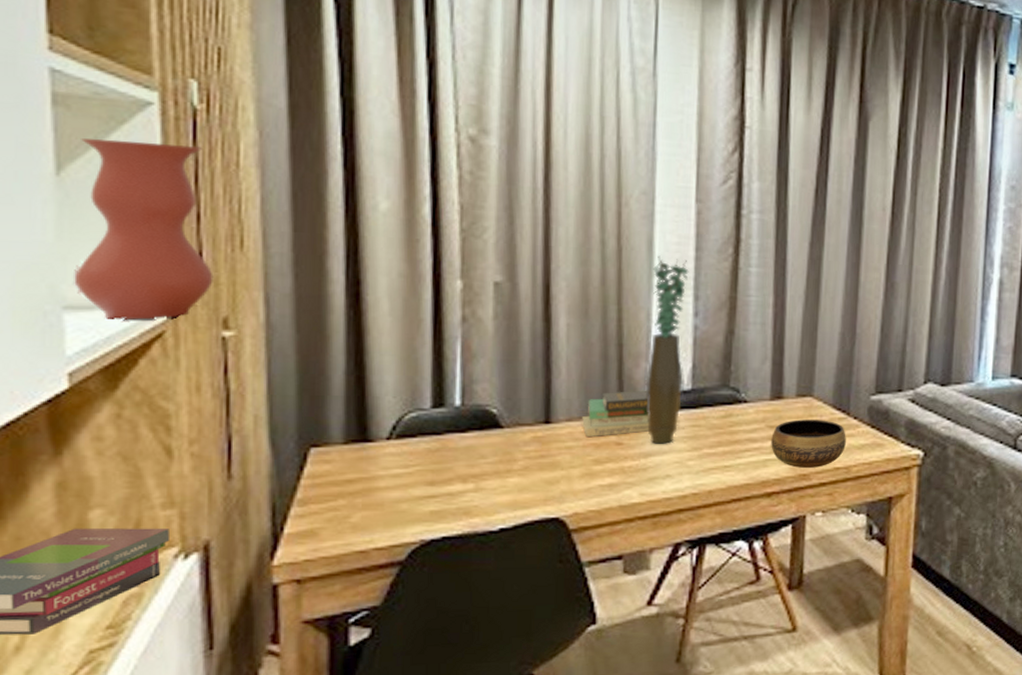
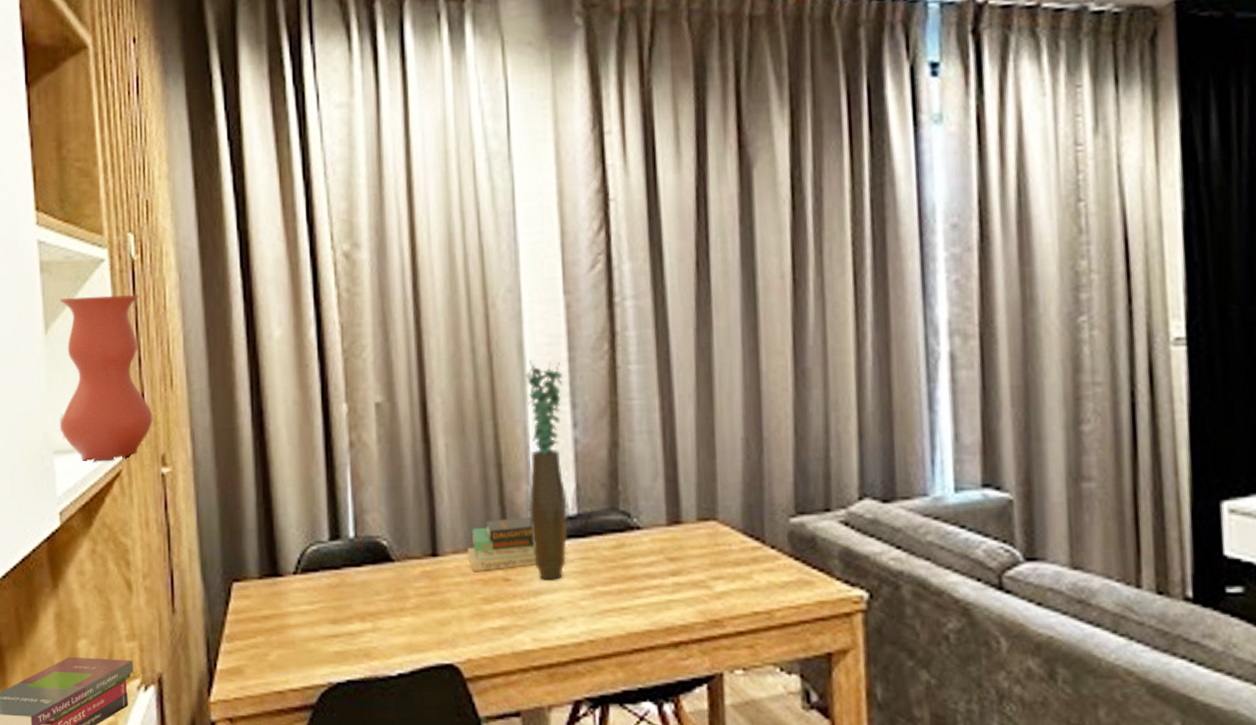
bowl: present [771,419,846,468] -> none [672,550,764,611]

